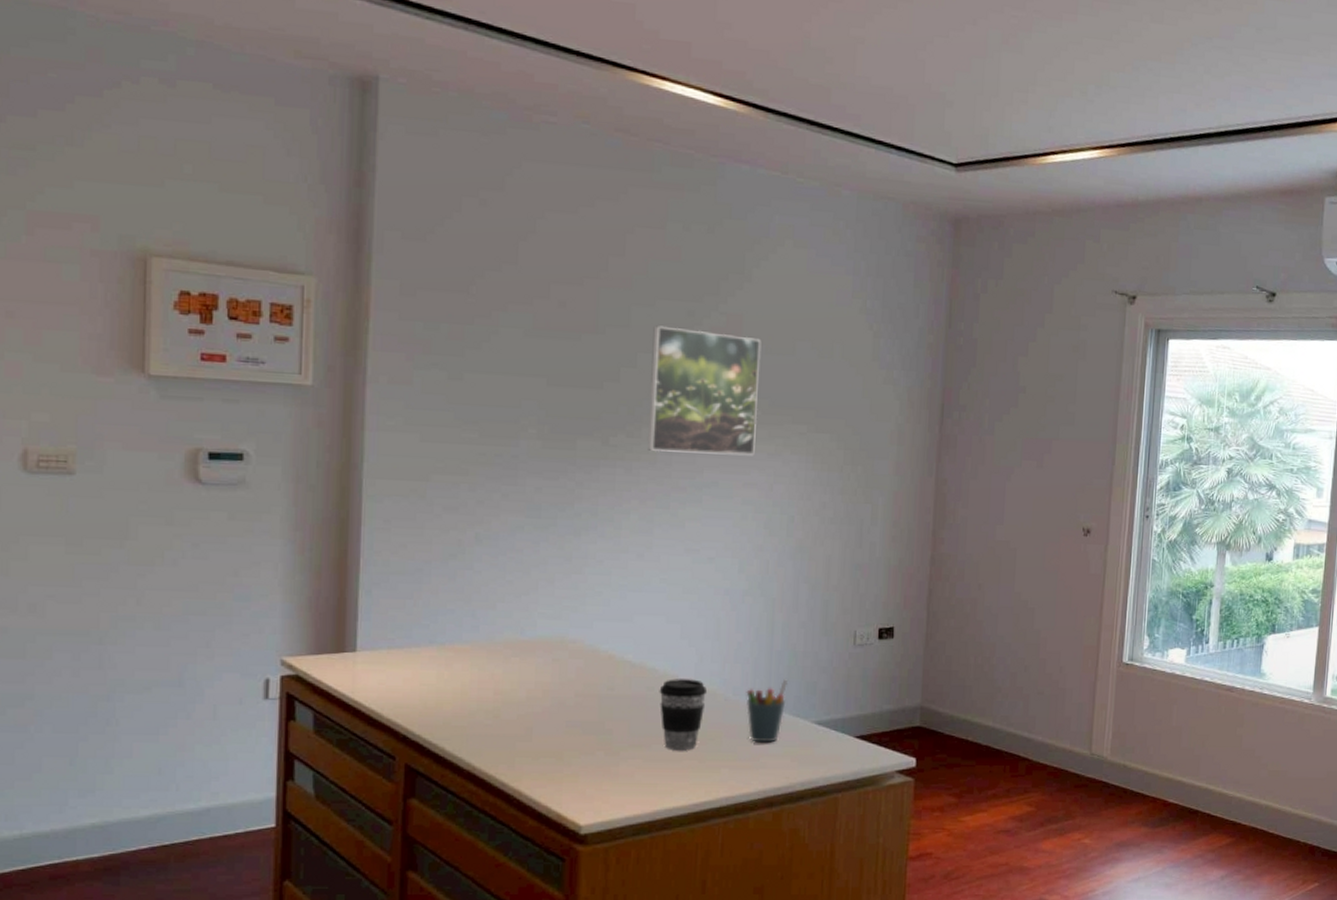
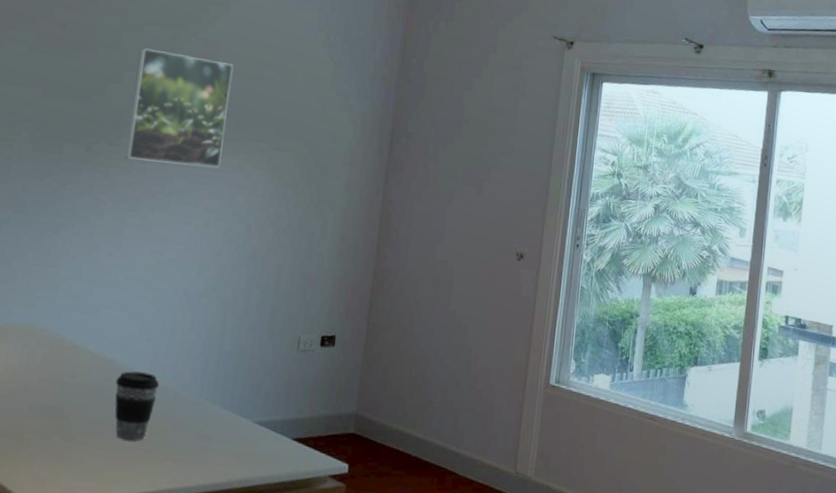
pen holder: present [746,679,789,743] -> none [193,378,235,439]

